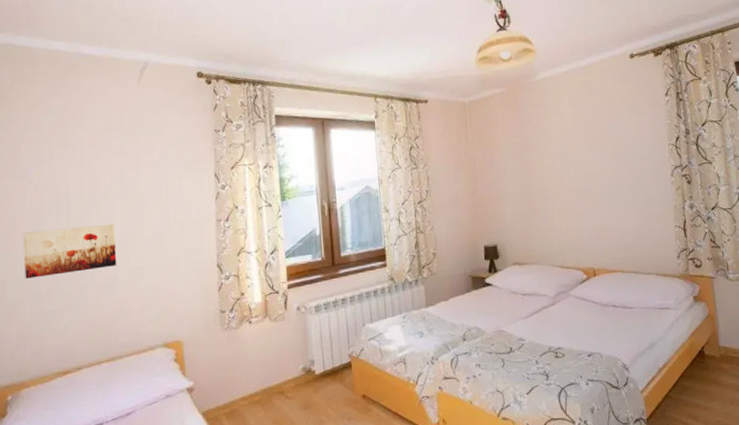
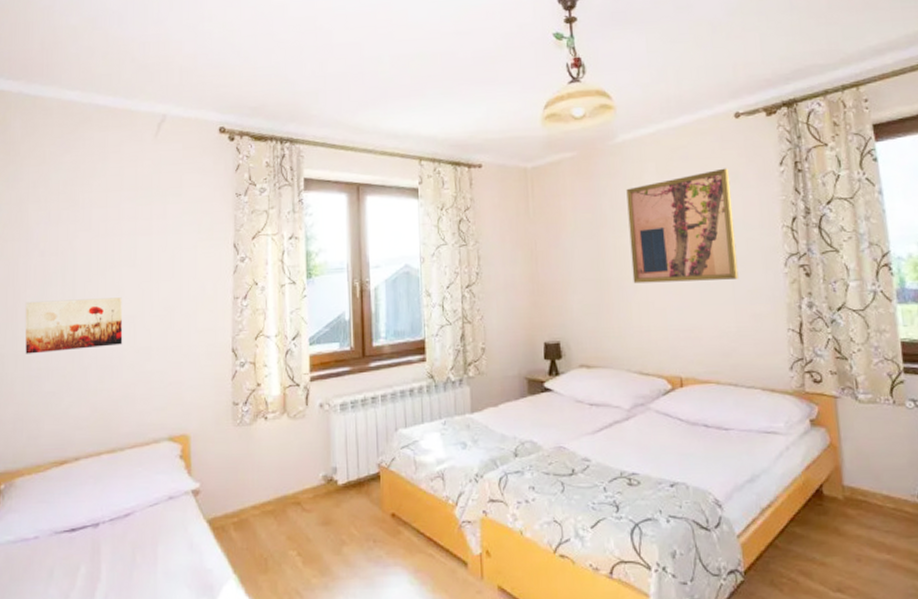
wall art: none [546,99,637,195] -> present [626,168,739,284]

